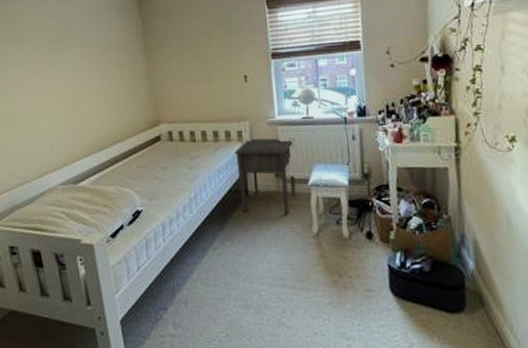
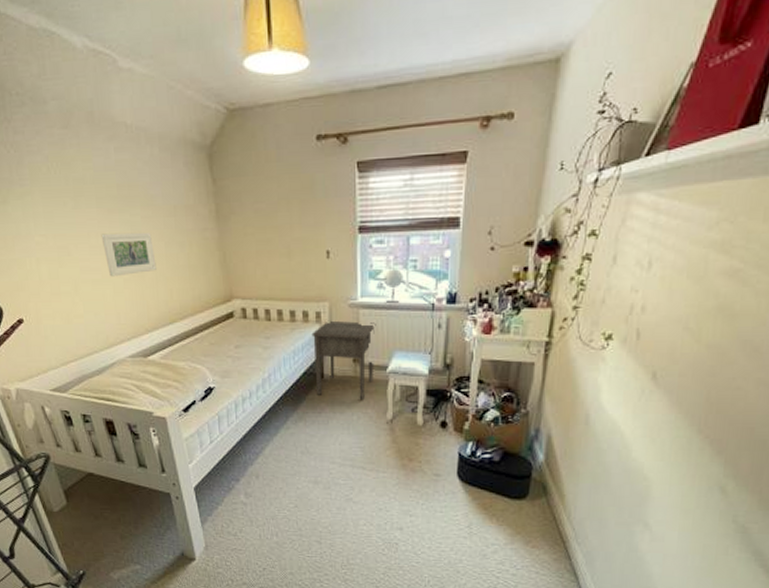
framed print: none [41,68,90,110] -> present [101,232,157,277]

